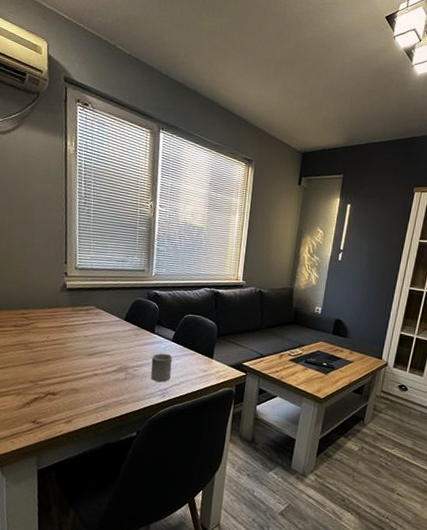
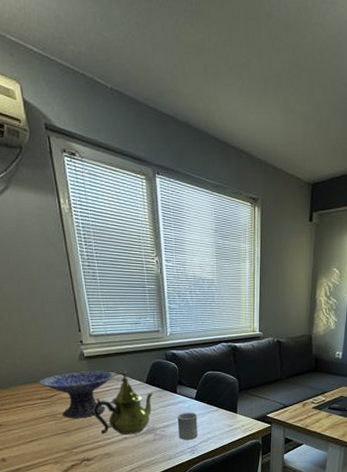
decorative bowl: none [16,302,94,350] -> present [39,370,115,418]
teapot: none [66,306,132,372] -> present [93,371,154,435]

